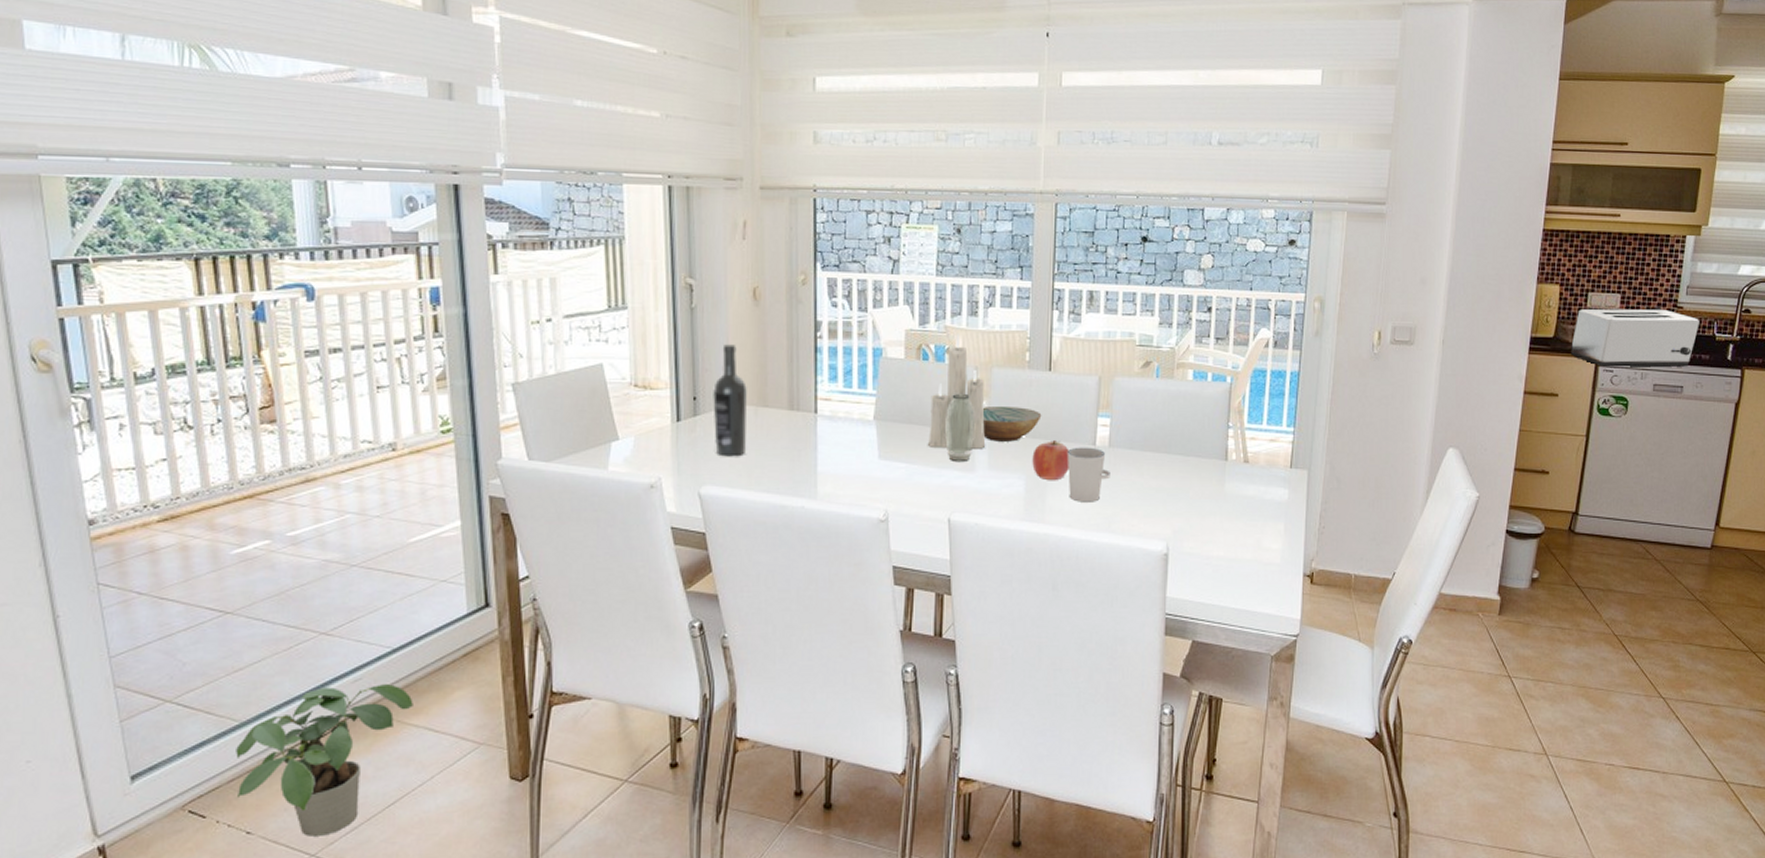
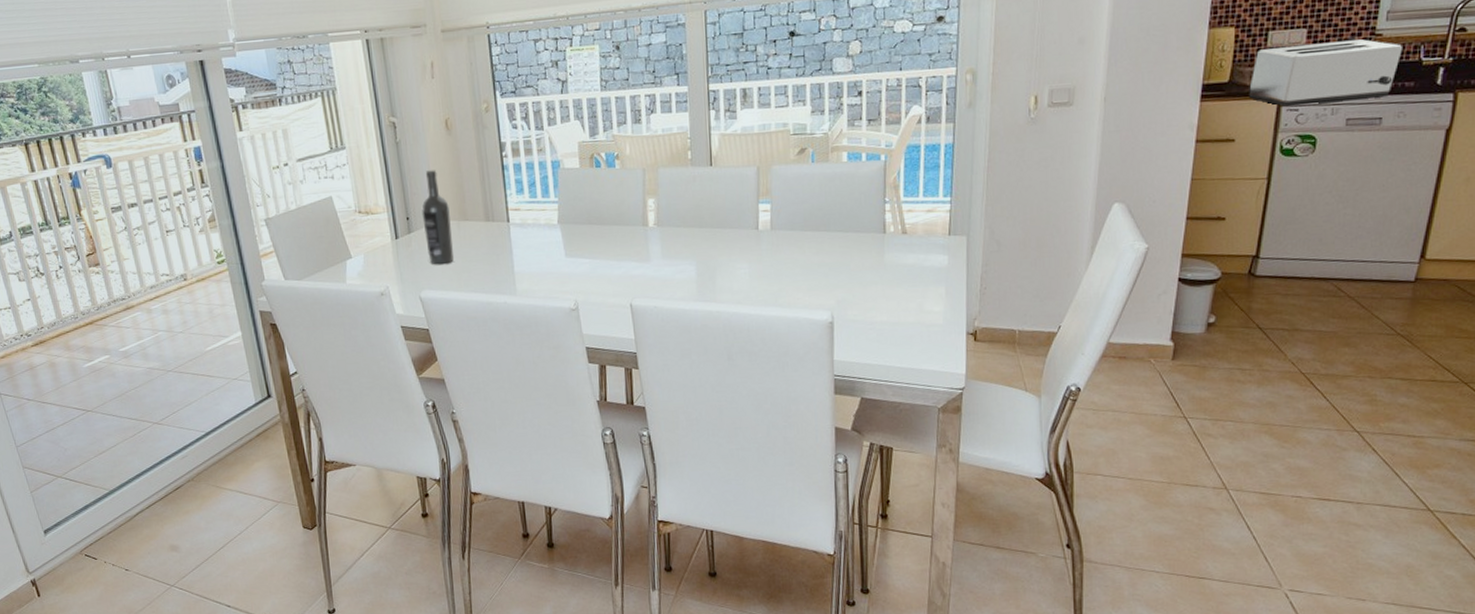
potted plant: present [236,684,413,836] -> none [109,459,226,572]
candle: present [928,334,986,449] -> none [605,141,658,243]
vase: present [945,393,976,463] -> none [620,193,648,255]
bowl: present [982,405,1042,442] -> none [652,201,707,234]
fruit: present [1032,441,1069,481] -> none [701,228,736,265]
cup: present [1068,447,1110,502] -> none [733,231,774,282]

